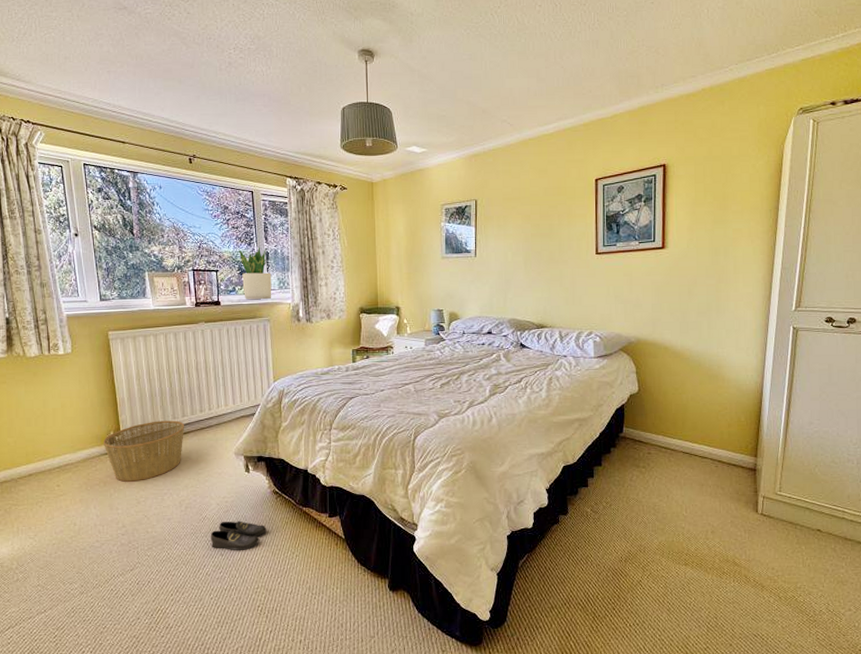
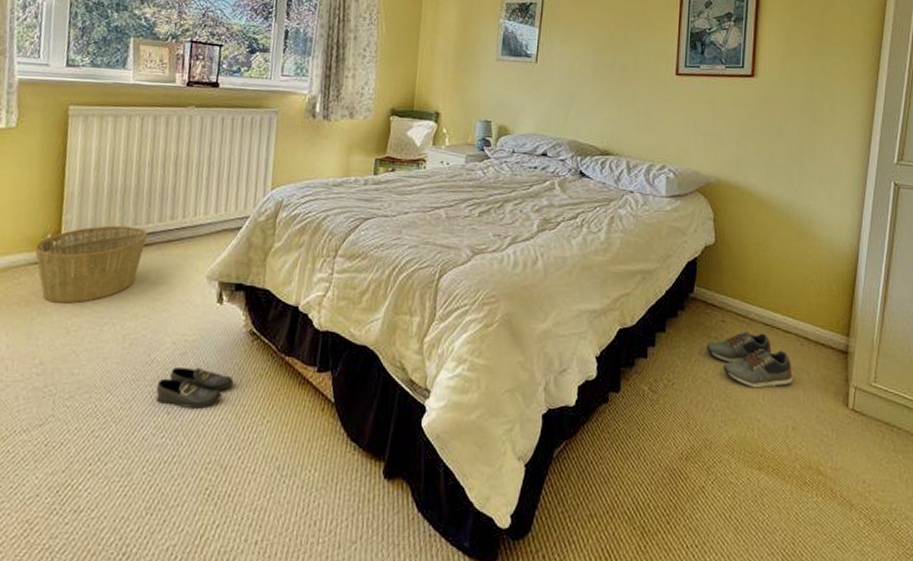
planter: present [238,246,272,300] -> none [250,22,289,87]
shoe: none [636,460,710,504] -> present [706,332,793,389]

